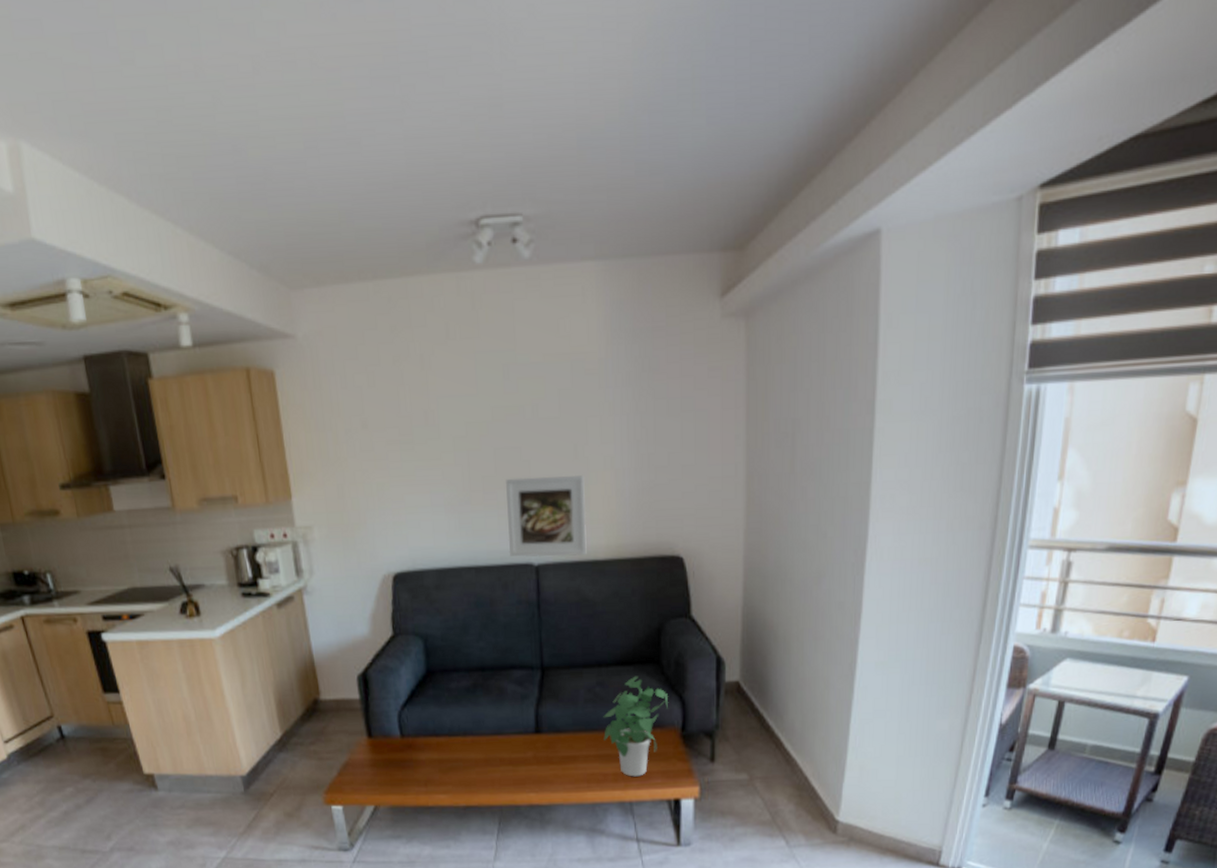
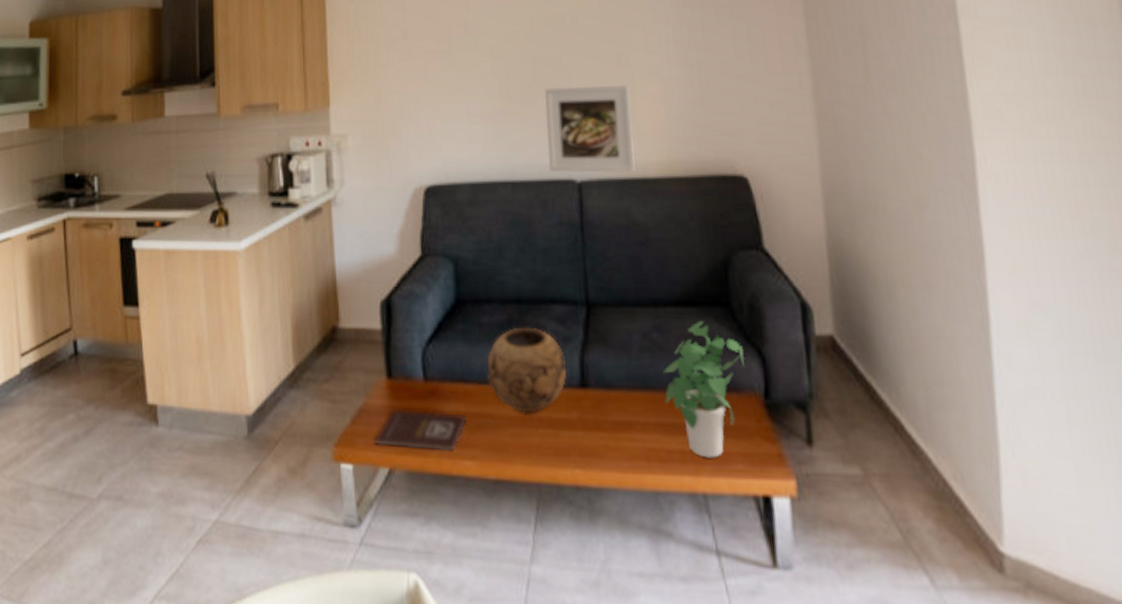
book: none [359,760,440,790] -> present [374,410,468,452]
decorative bowl: none [456,689,523,755] -> present [487,327,566,412]

